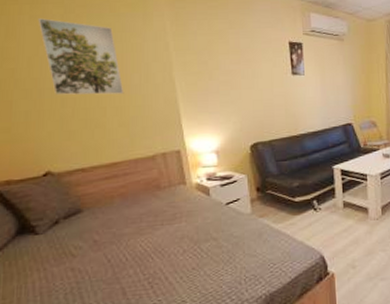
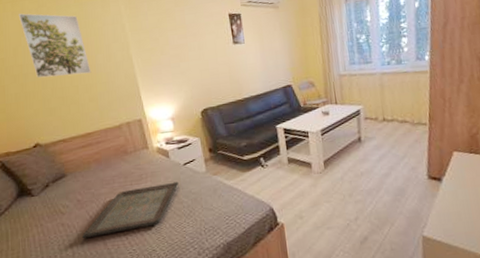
serving tray: none [96,223,219,286] -> present [82,181,179,238]

